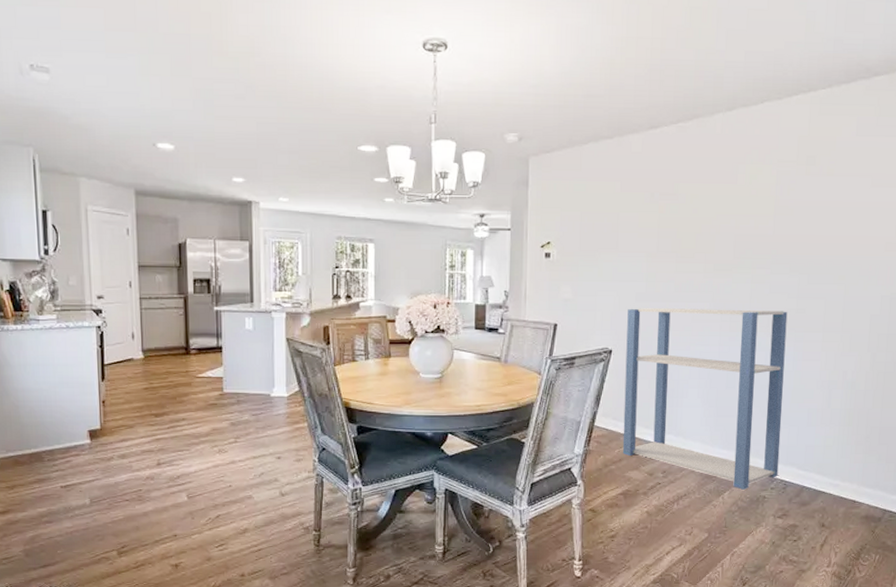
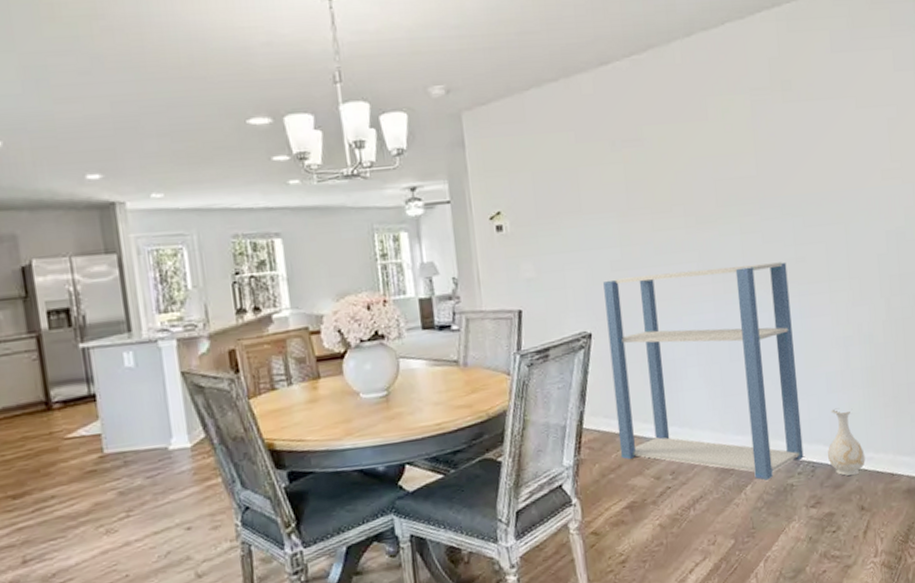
vase: none [799,439,832,497] -> present [828,408,866,476]

